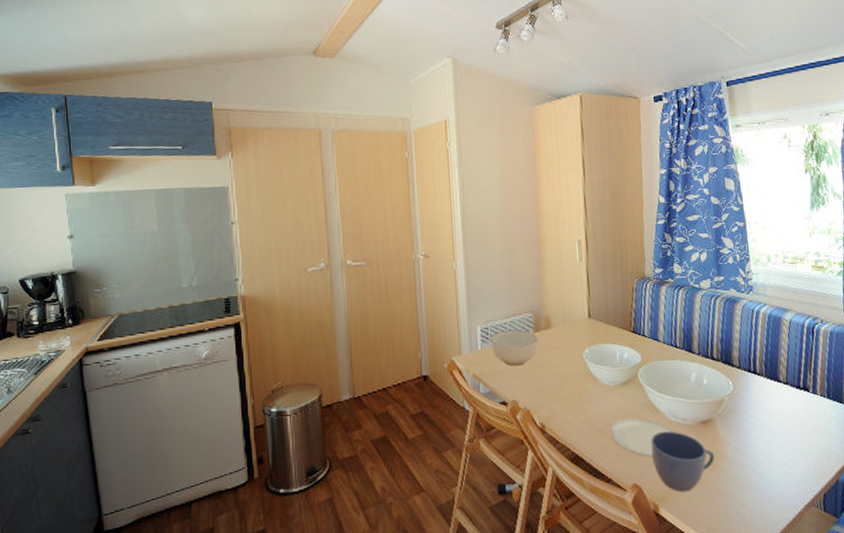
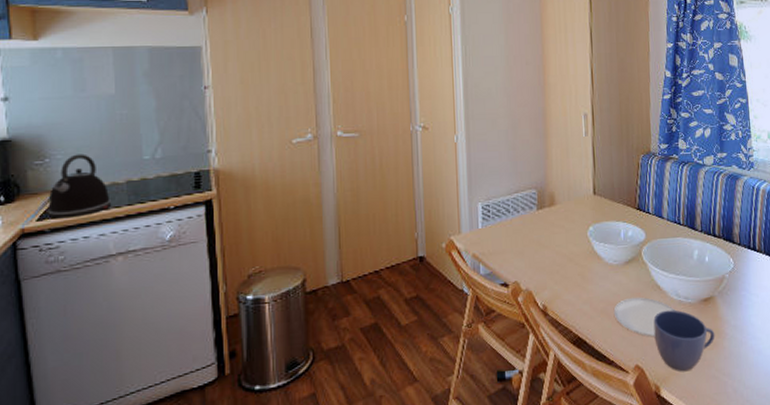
kettle: none [106,283,157,339] -> present [47,153,112,219]
bowl: present [490,330,538,366] -> none [492,207,541,245]

